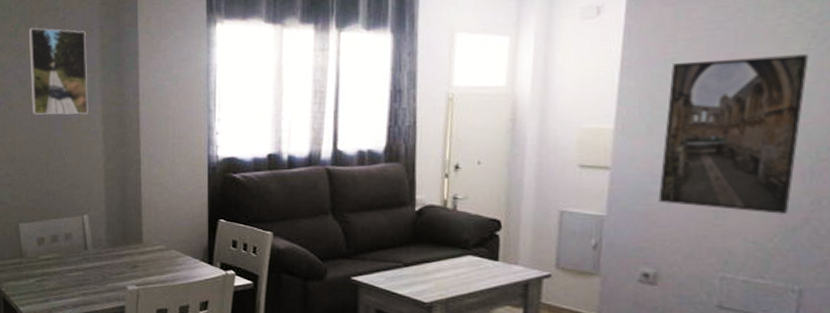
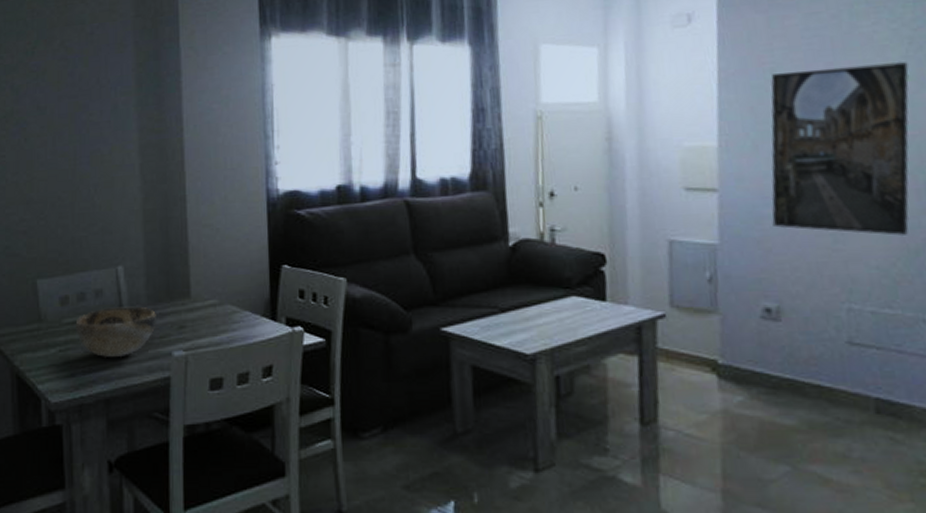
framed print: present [28,27,88,115] -> none [48,44,122,147]
decorative bowl: none [49,248,114,288] -> present [75,306,156,357]

